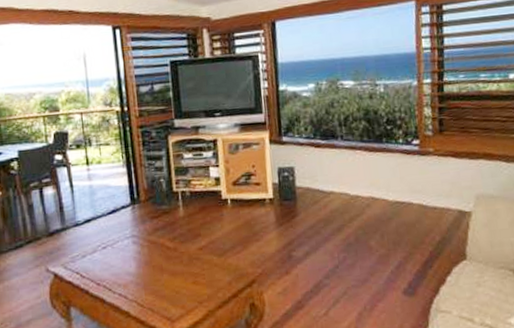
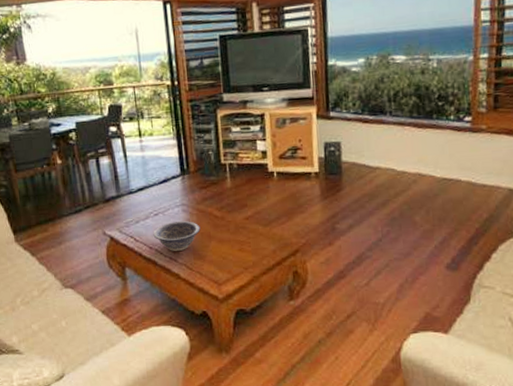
decorative bowl: none [101,253,152,287] -> present [153,220,201,251]

